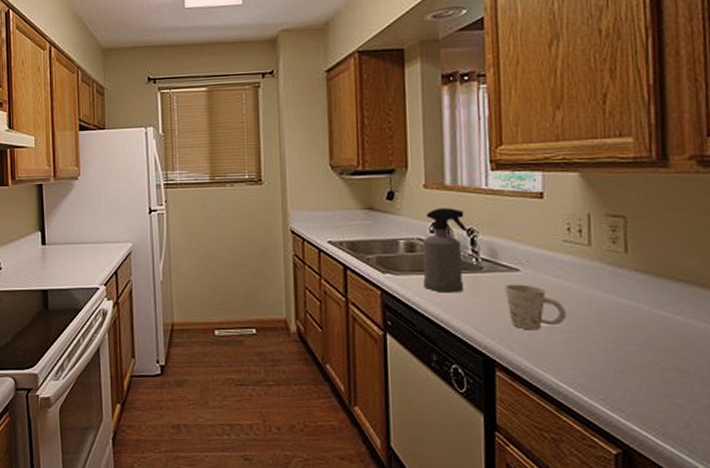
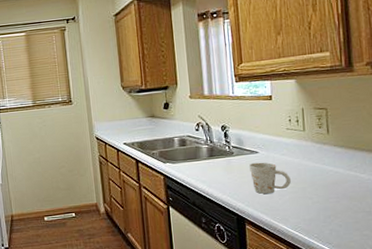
spray bottle: present [423,207,469,293] -> none [191,111,222,174]

